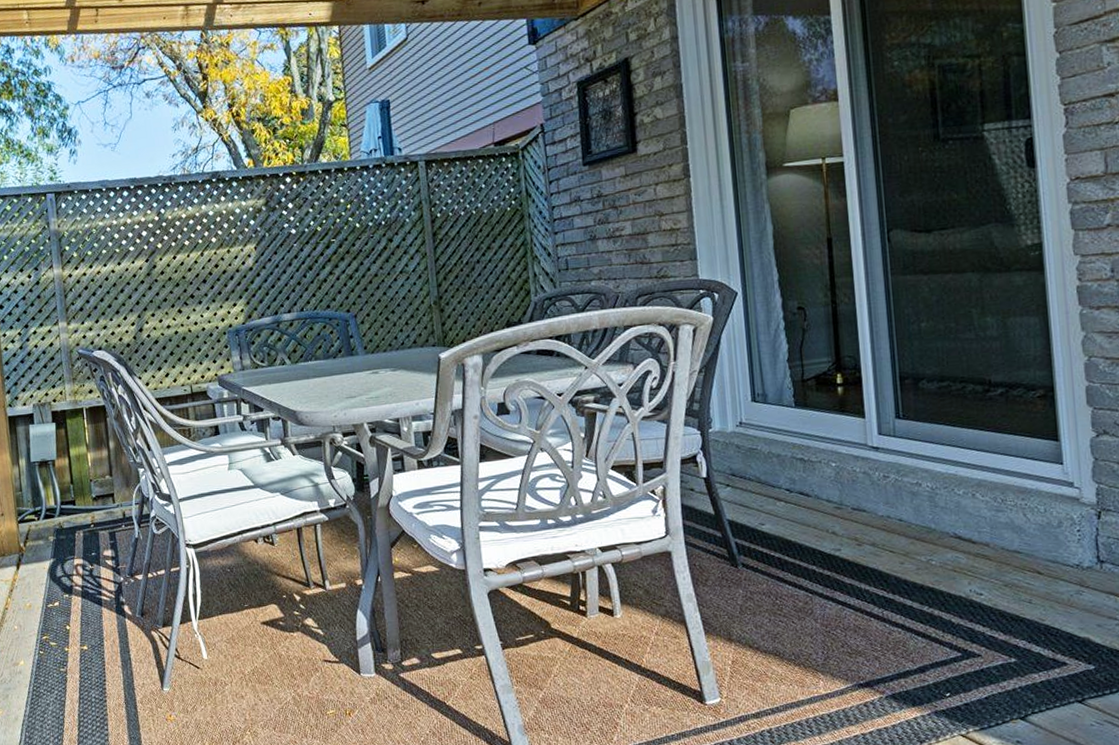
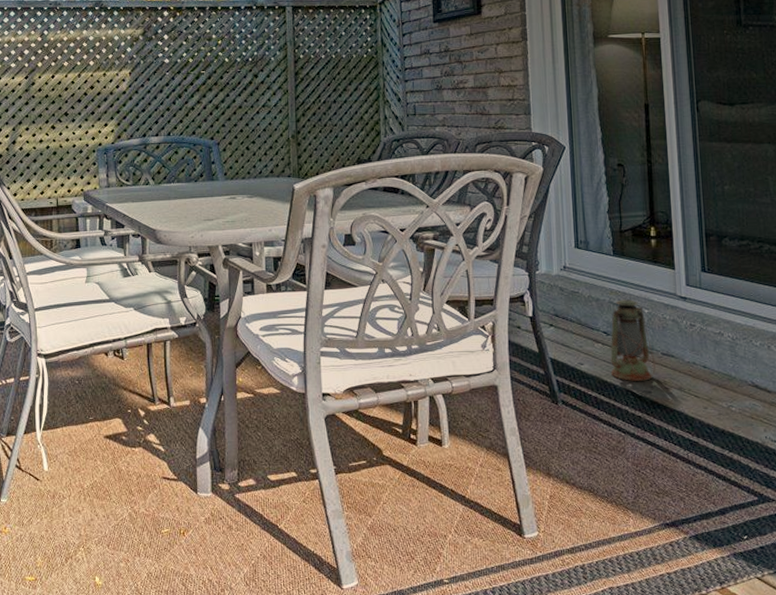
lantern: none [792,447,845,540] -> present [609,294,656,381]

